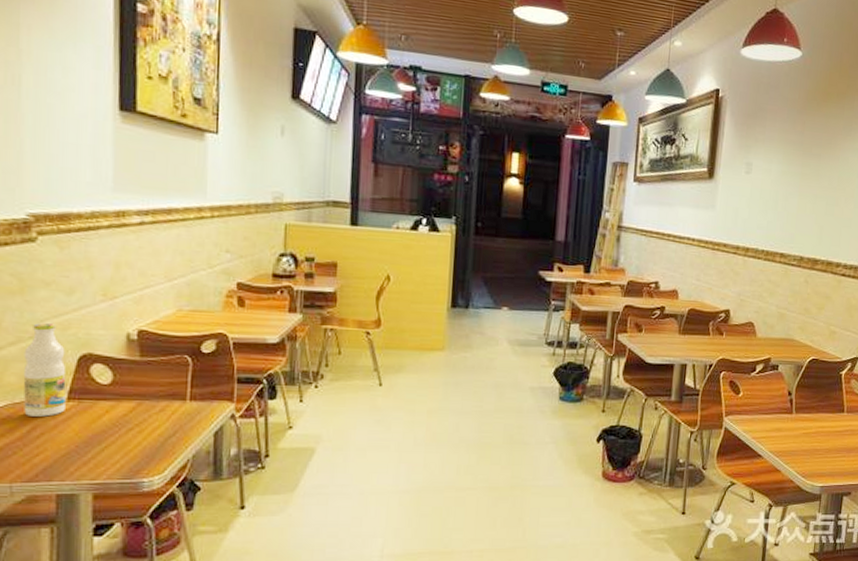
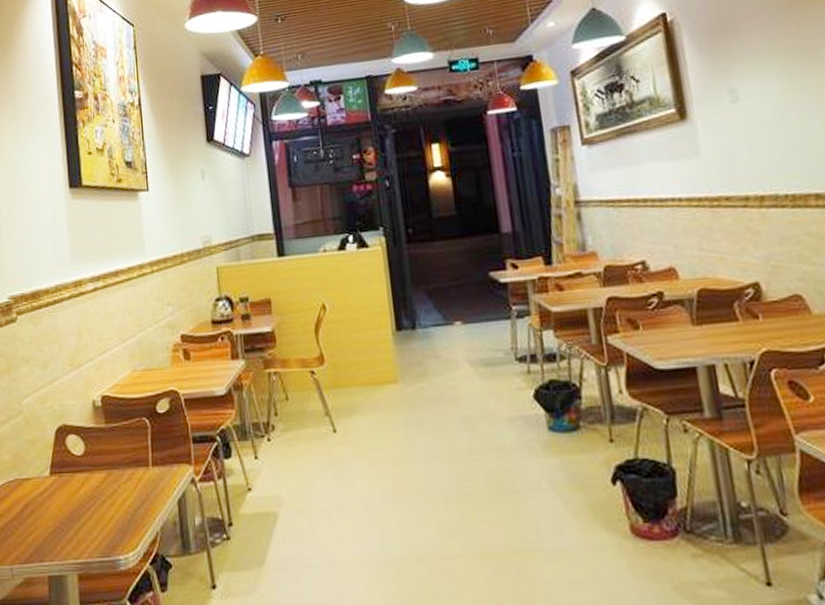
bottle: present [23,322,66,417] -> none [13,397,49,494]

